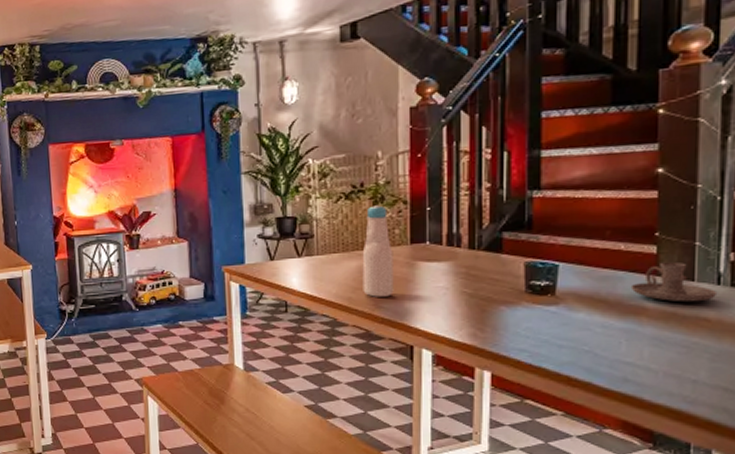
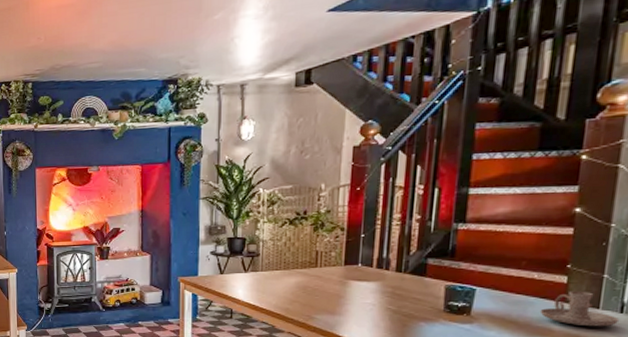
bottle: present [362,205,394,297] -> none [299,231,329,309]

